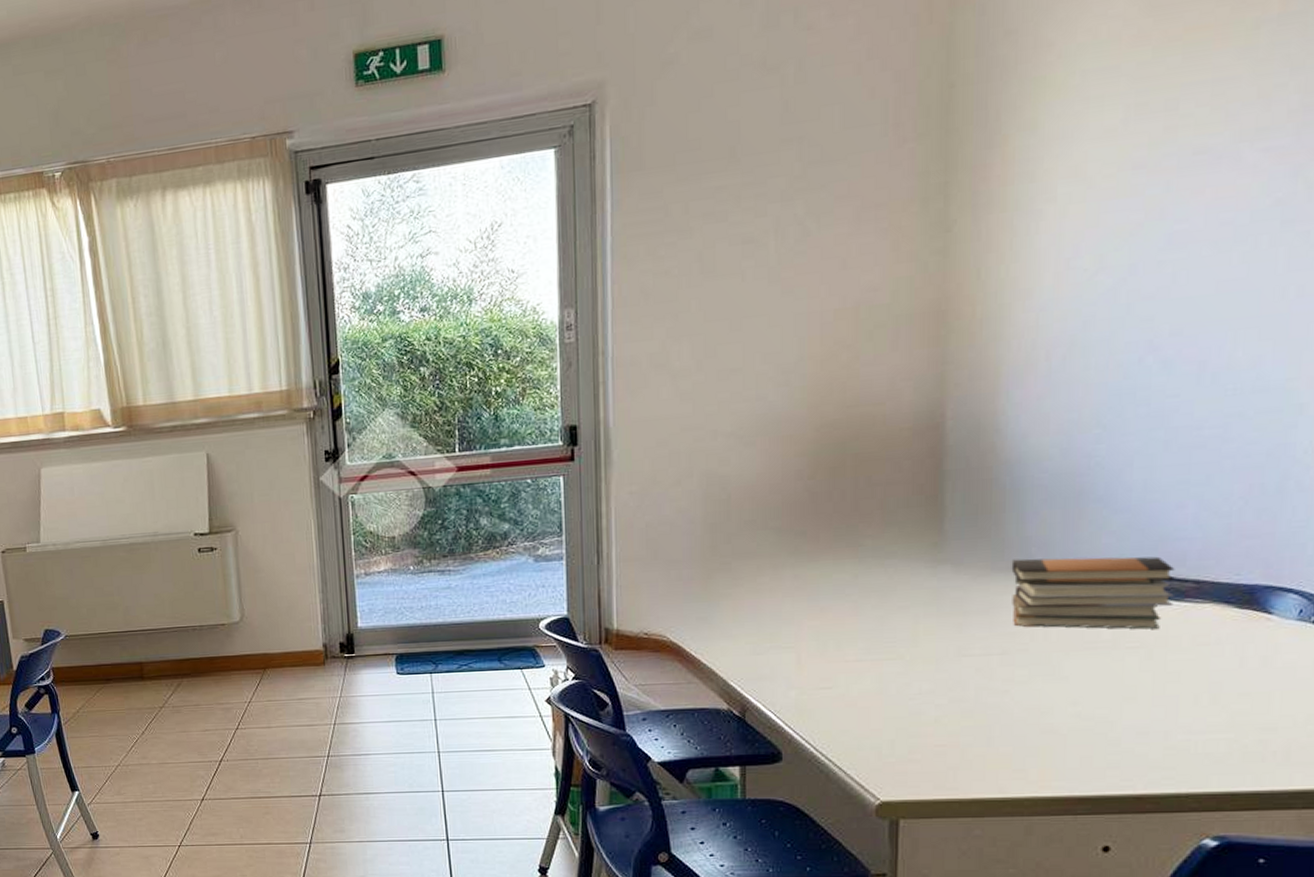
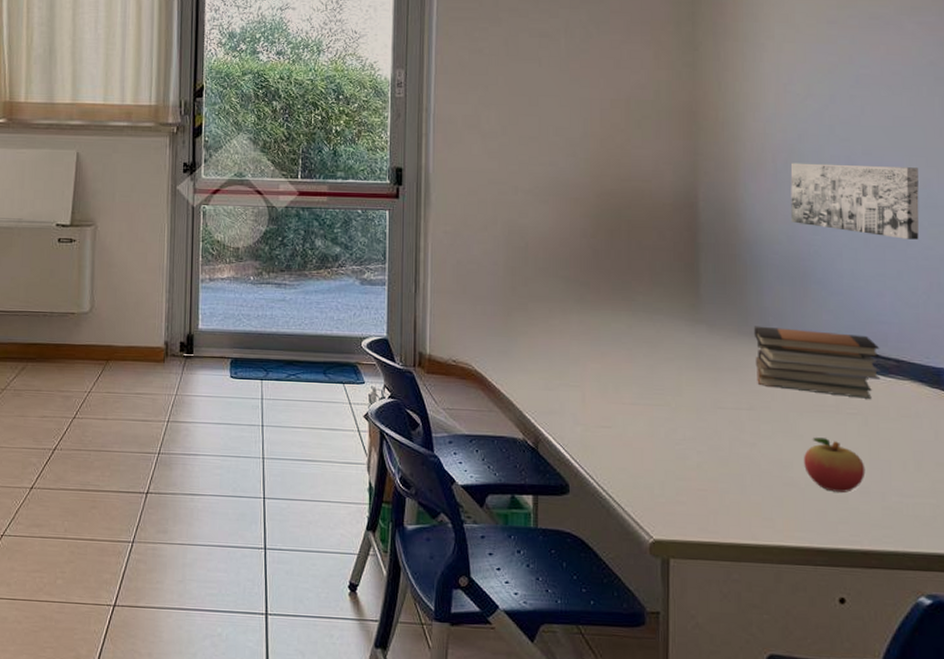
wall art: none [1067,343,1246,436] -> present [790,163,919,240]
fruit: none [1068,677,1146,735] -> present [804,437,866,493]

